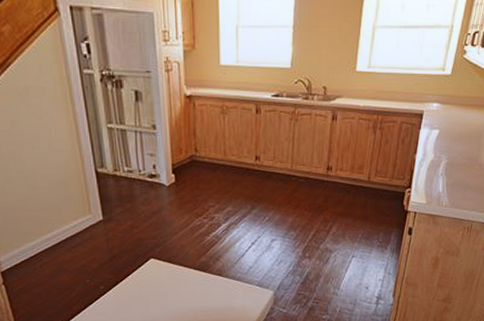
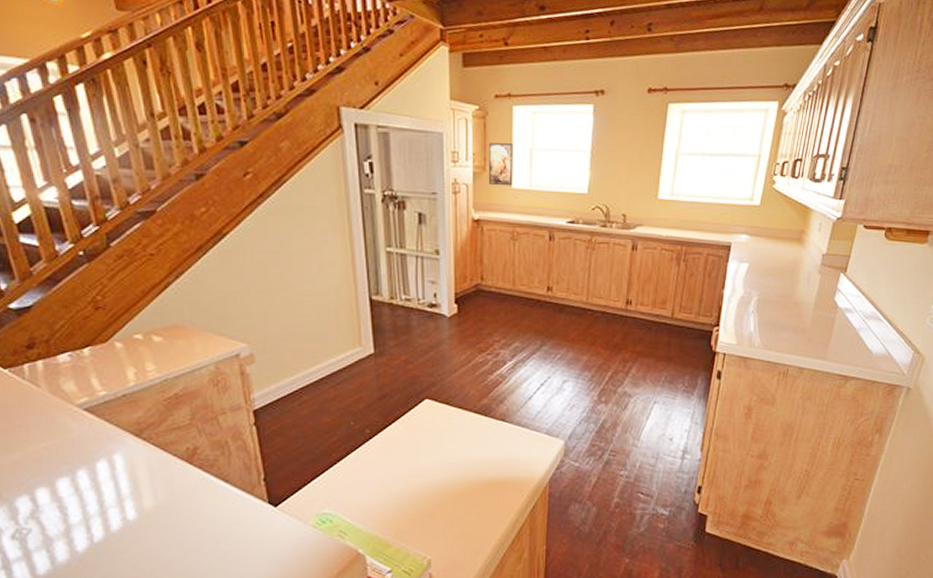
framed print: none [196,21,221,63] -> present [488,143,513,186]

